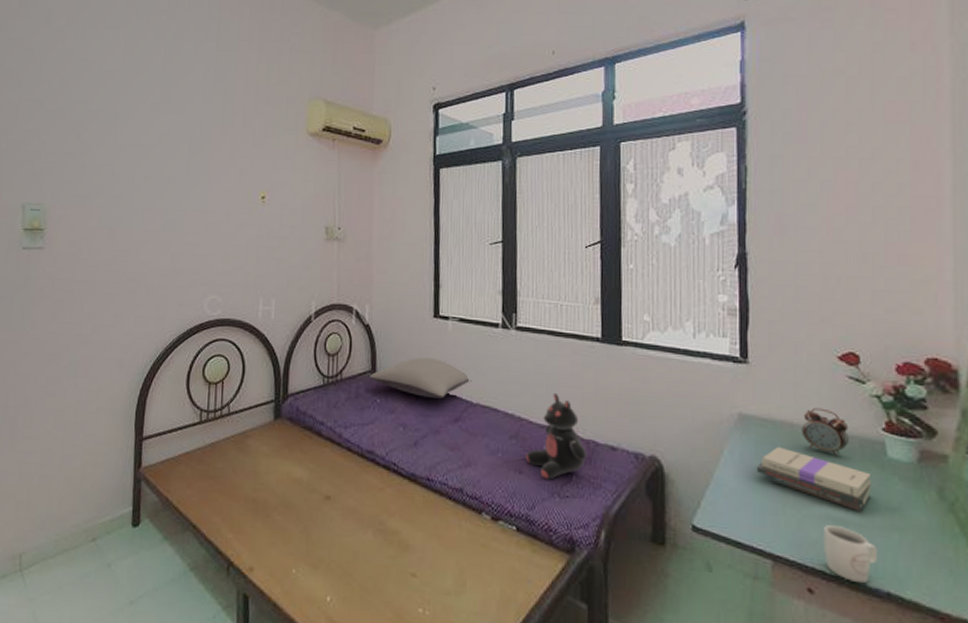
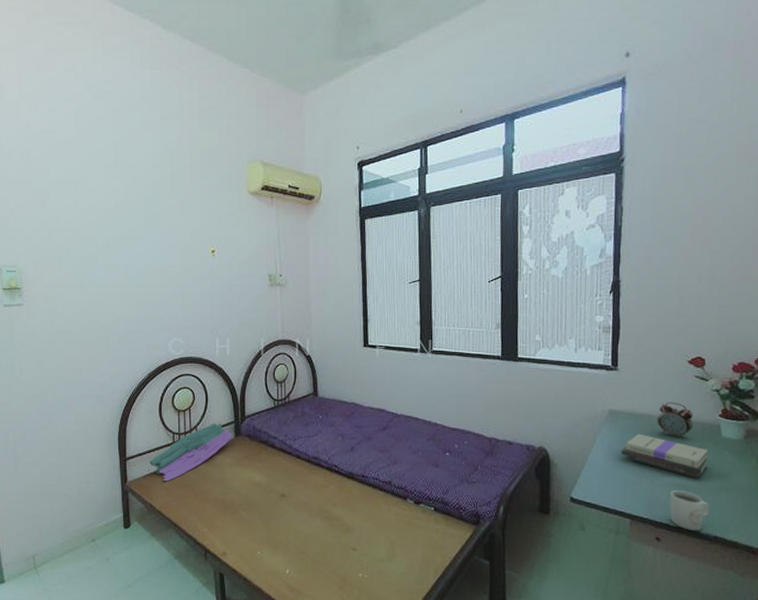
towel: none [169,400,271,471] -> present [149,423,232,482]
pillow: present [369,357,472,399] -> none [312,379,396,412]
stuffed animal: present [525,392,587,480] -> none [440,402,490,470]

